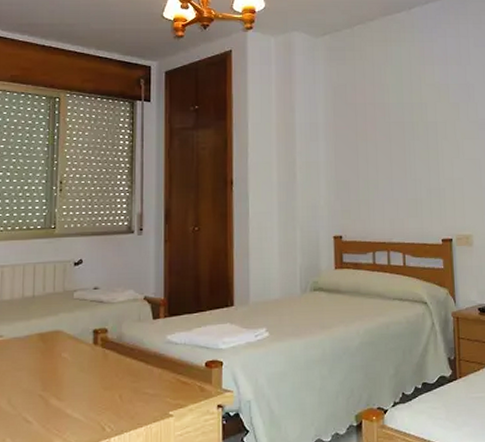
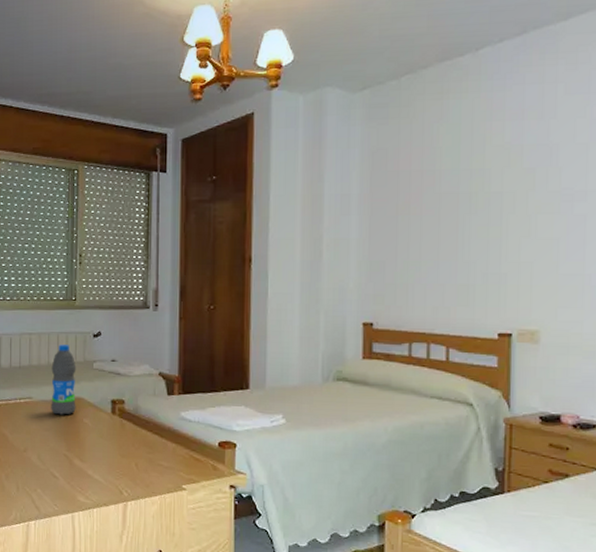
water bottle: none [24,275,55,352] -> present [51,344,76,415]

